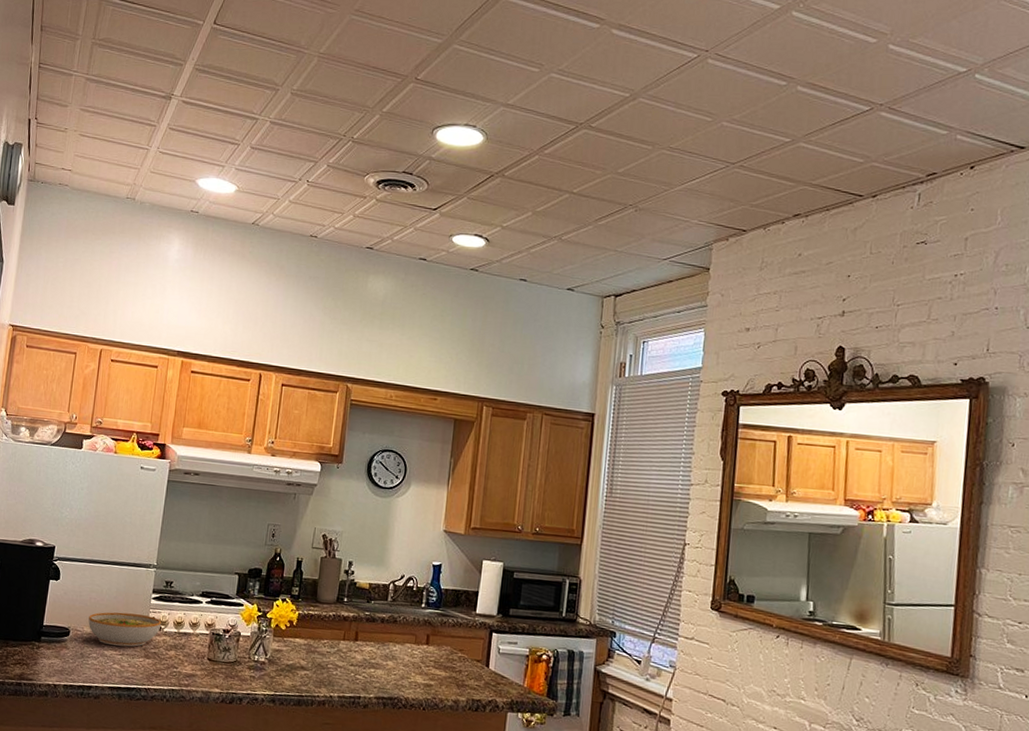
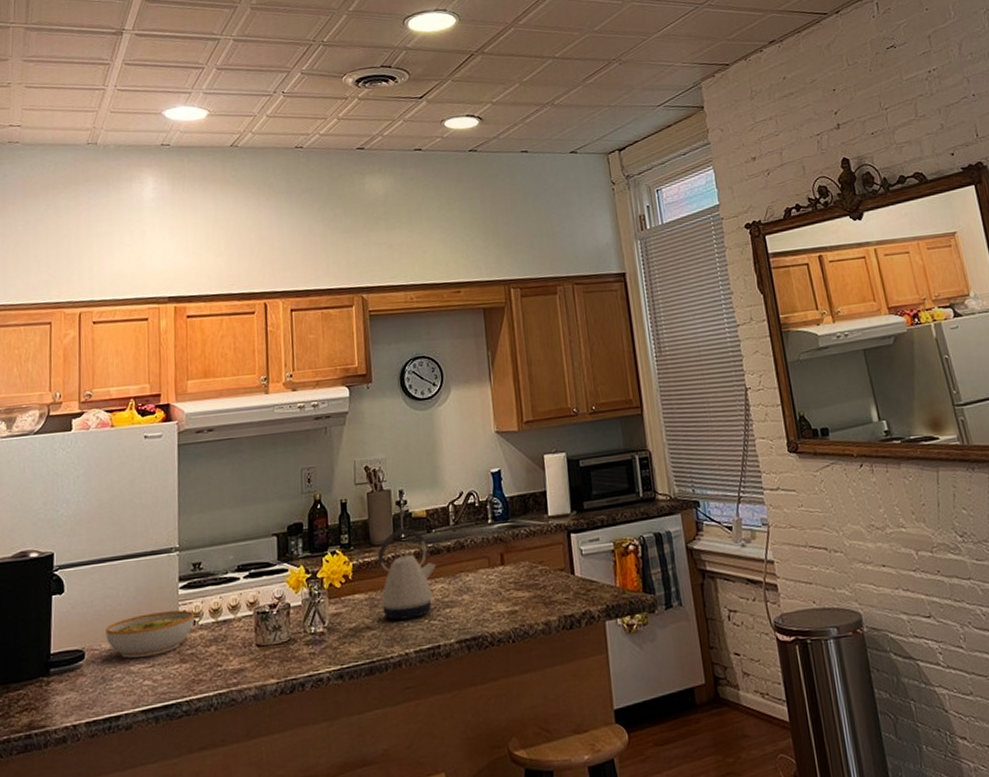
kettle: none [313,593,369,670] -> present [377,528,436,621]

